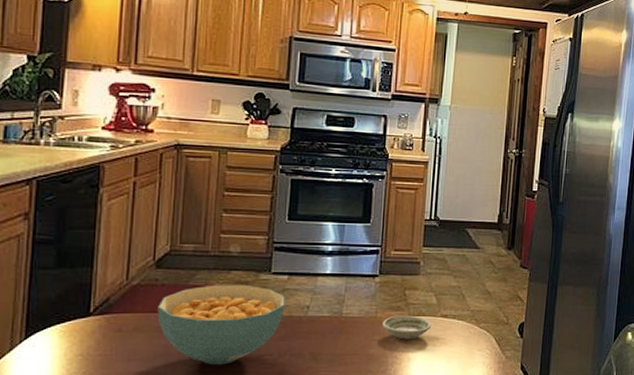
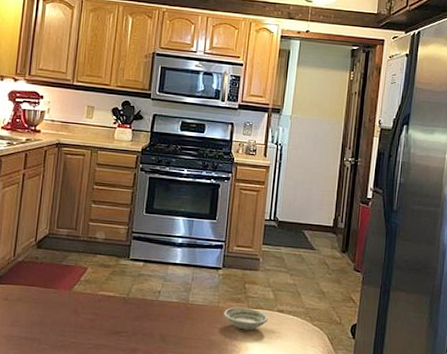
cereal bowl: present [157,284,285,365] -> none [36,266,140,337]

